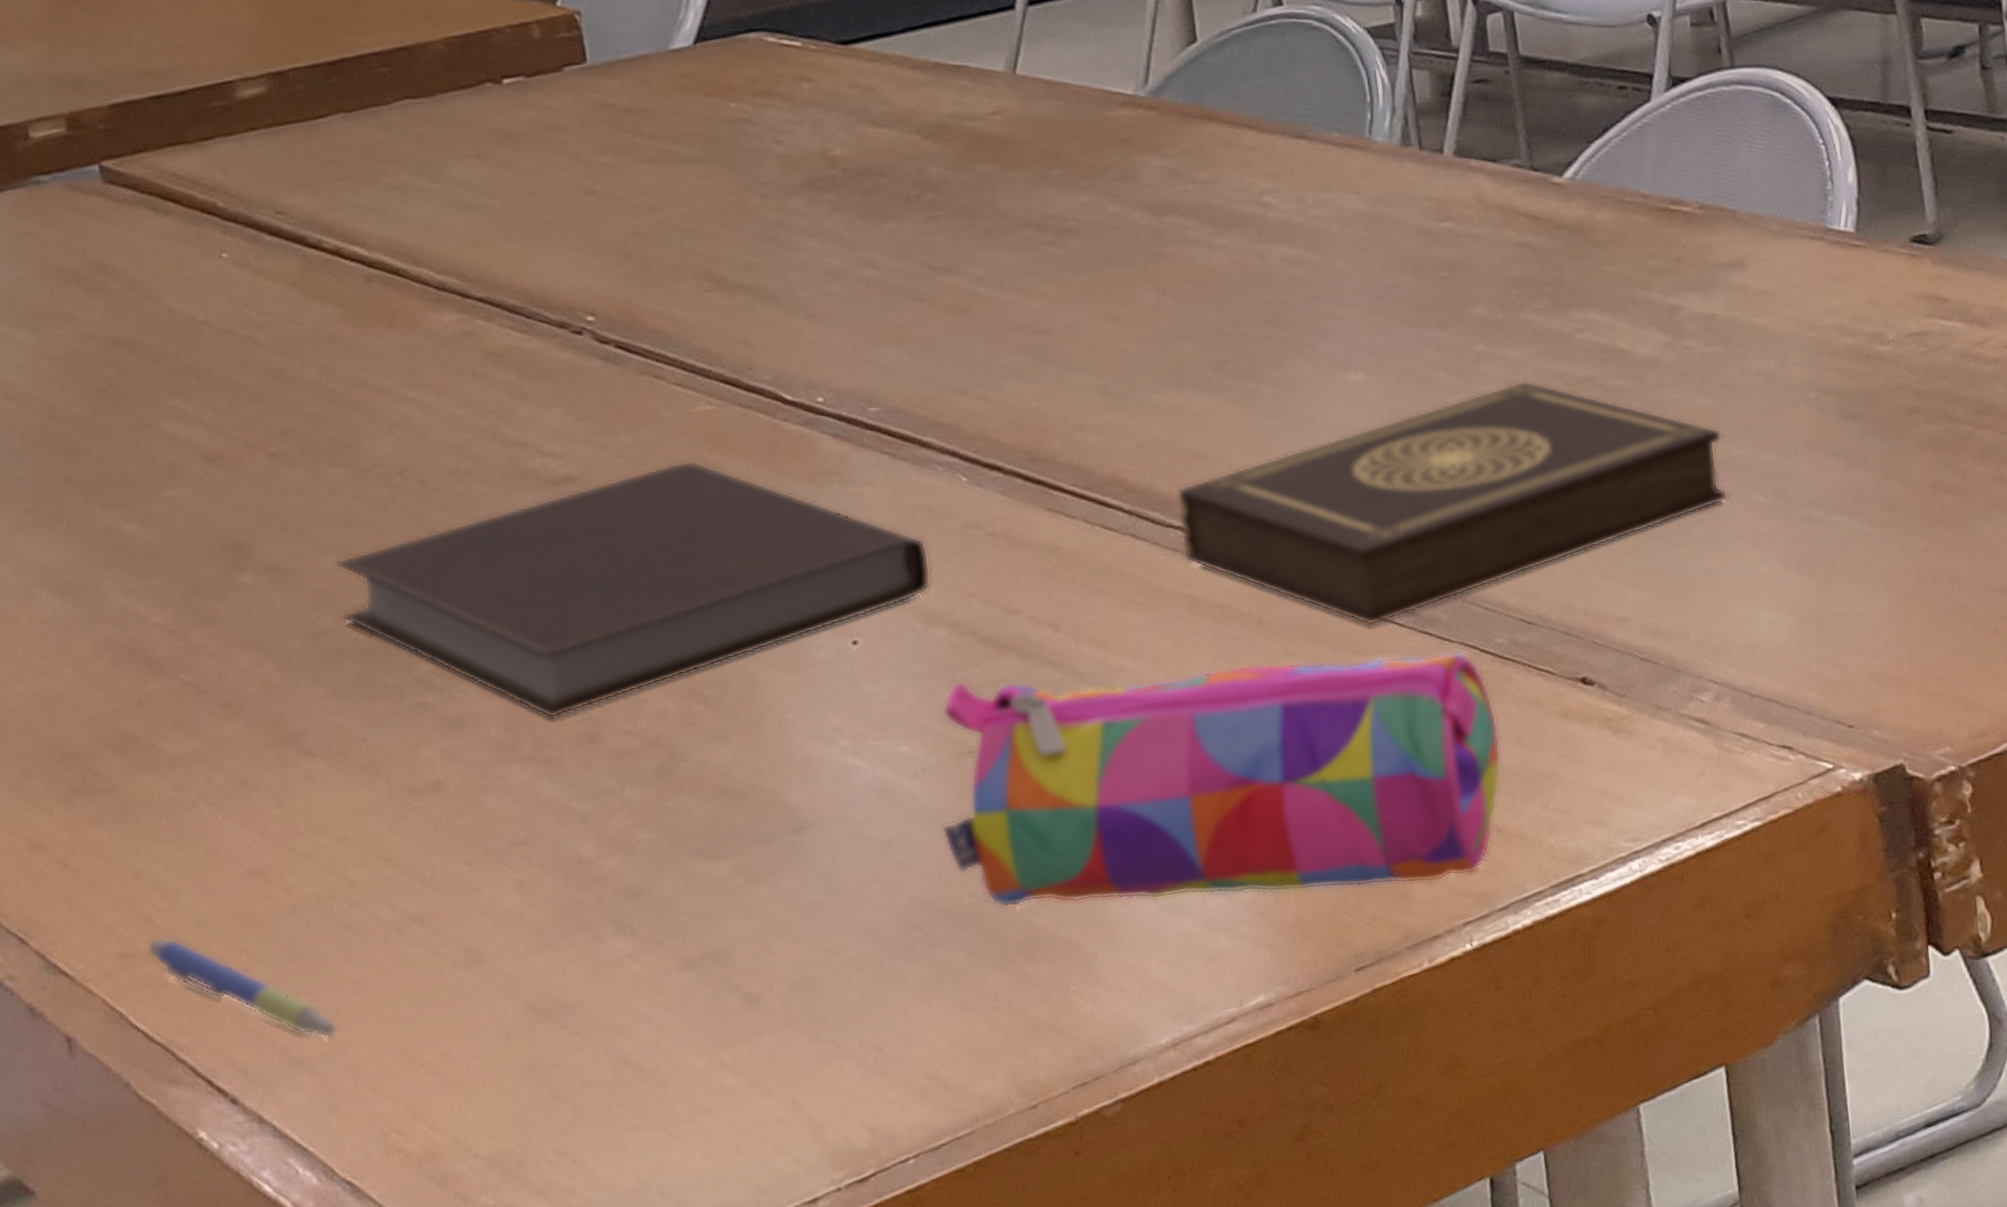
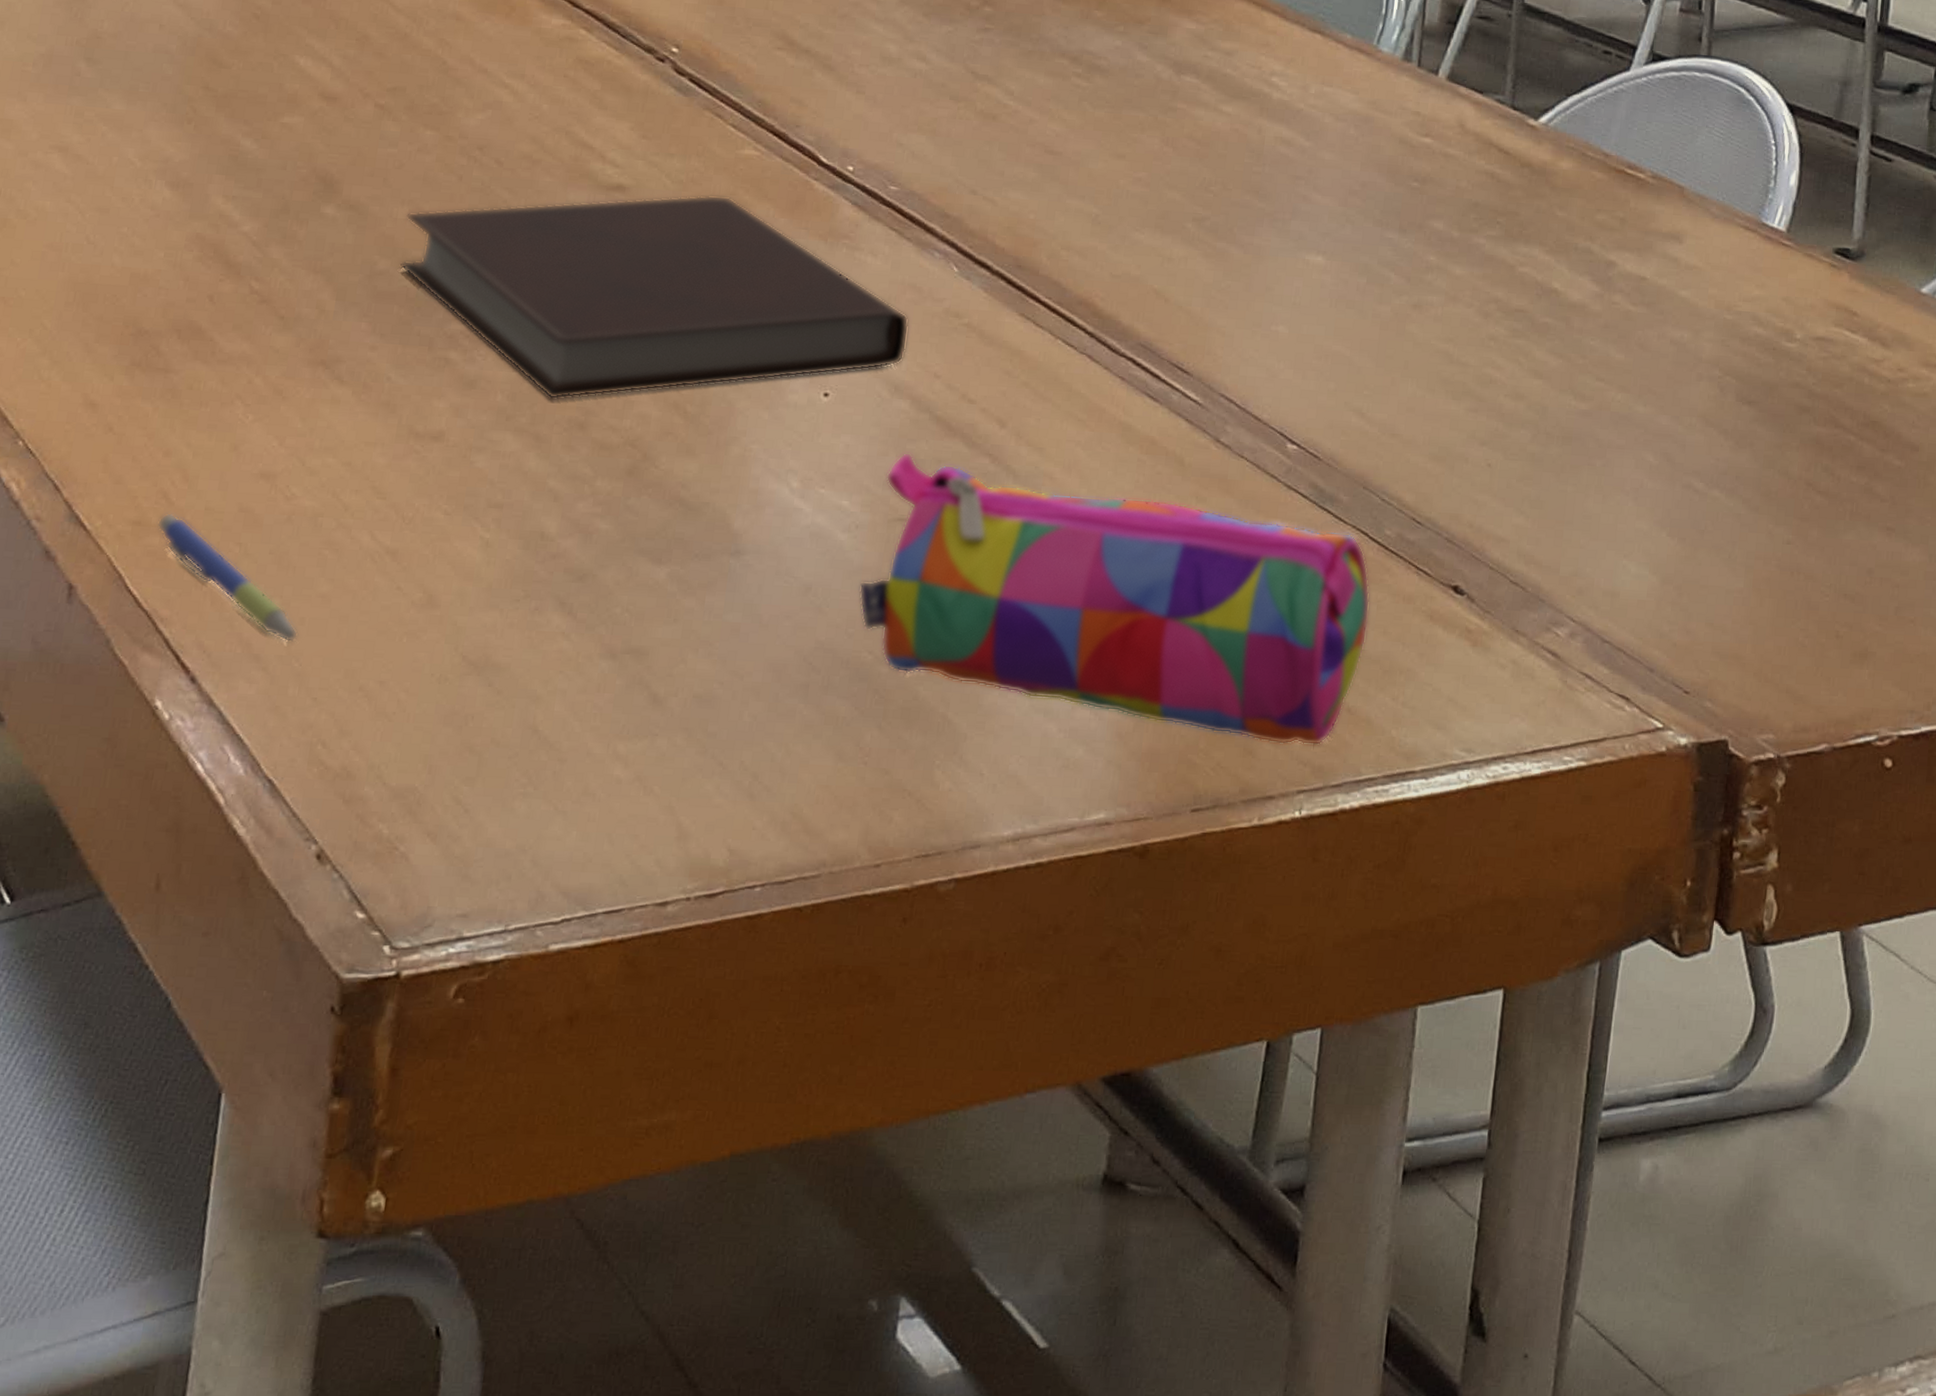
book: present [1177,380,1728,626] -> none [1128,297,1628,491]

